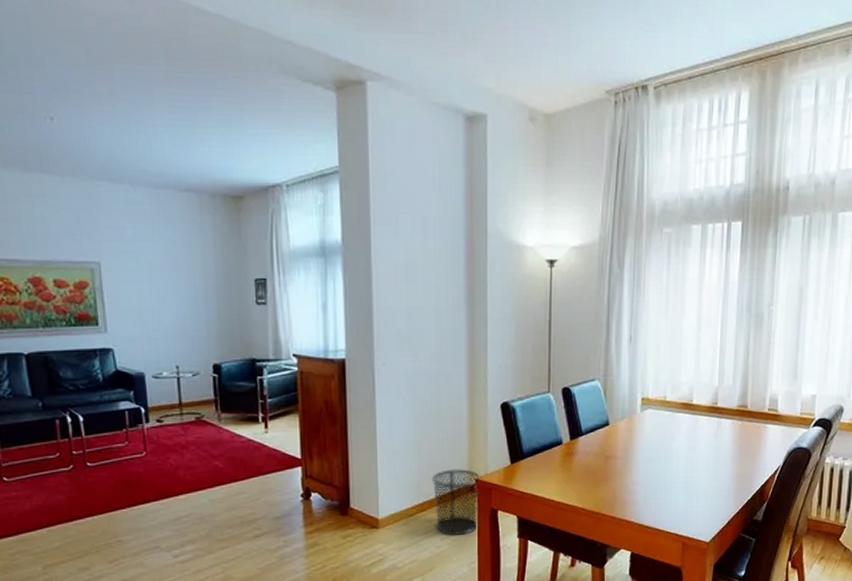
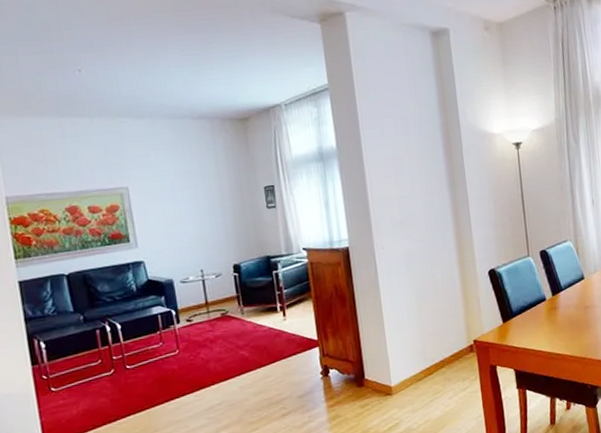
waste bin: present [431,469,481,535] -> none [435,332,480,394]

